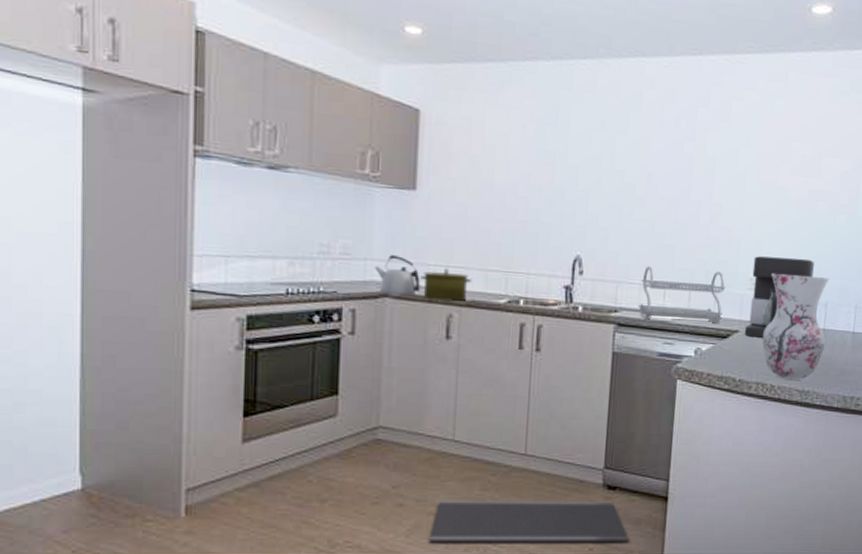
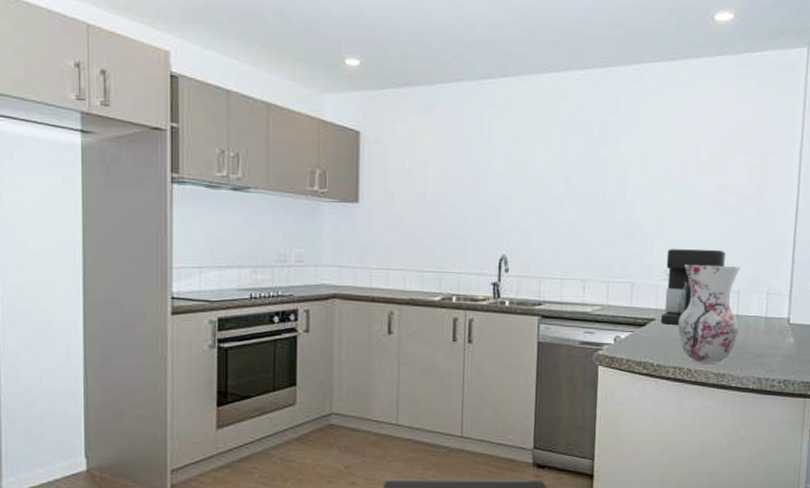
kettle: present [375,254,420,297] -> none [325,260,364,298]
cooking pot: present [419,268,471,302] -> none [363,271,409,301]
dish rack: present [638,266,726,324] -> none [560,262,642,313]

